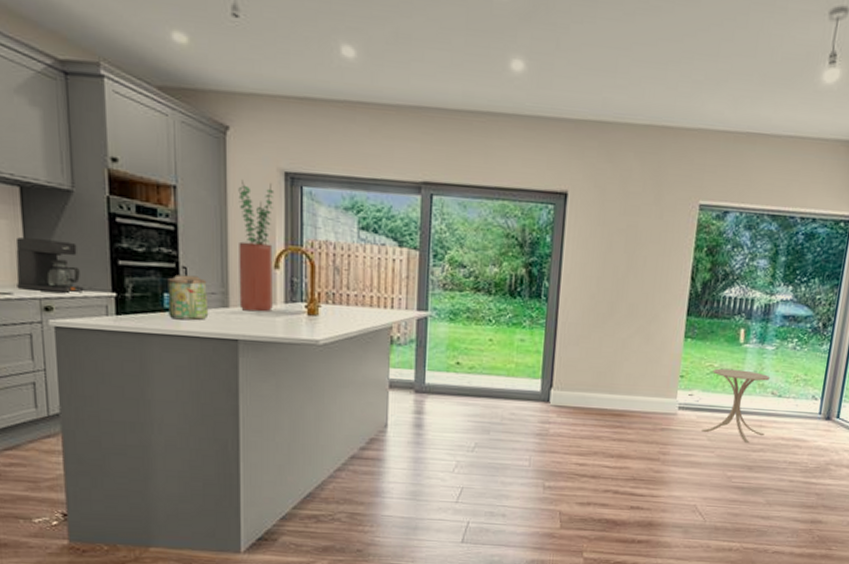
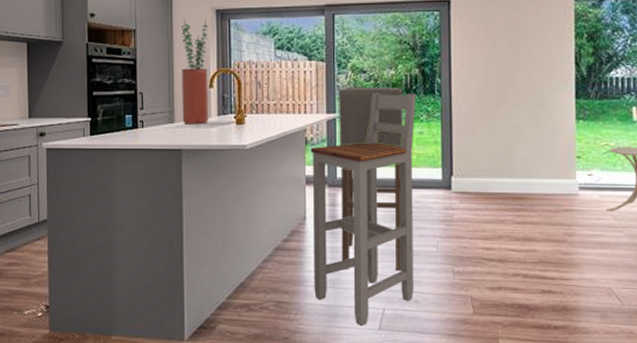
coffee maker: present [15,237,84,294] -> none [21,81,68,122]
canister: present [168,274,209,321] -> none [128,99,159,136]
bar stool: none [393,292,521,539] -> present [310,93,416,326]
bar stool: none [425,283,506,484] -> present [339,88,404,271]

